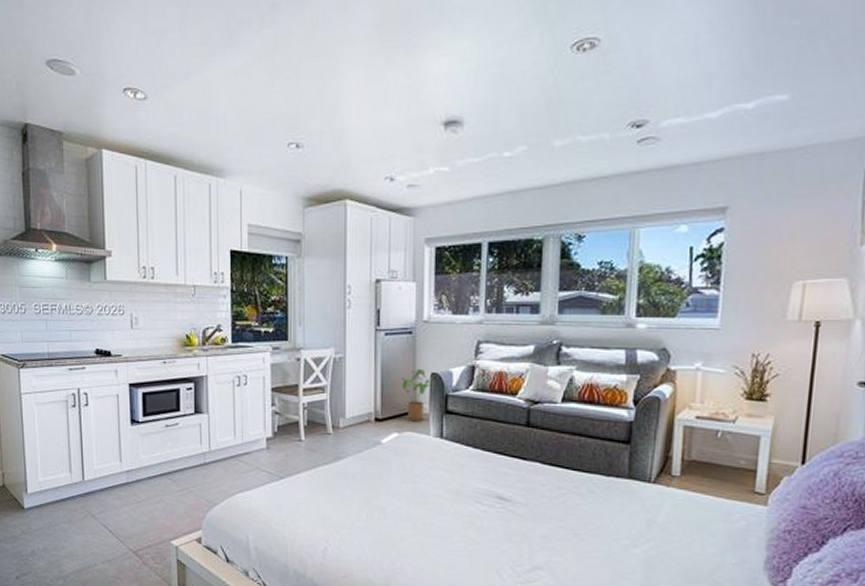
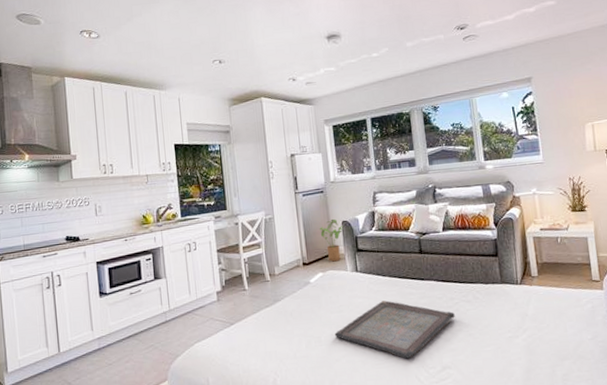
serving tray: none [403,477,559,551] -> present [334,300,455,359]

